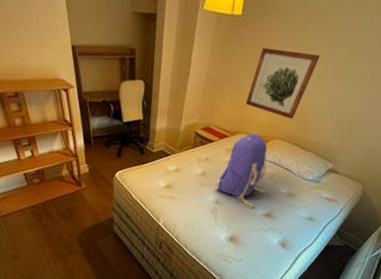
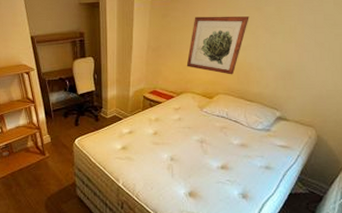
backpack: present [215,133,268,209] -> none [168,91,220,162]

